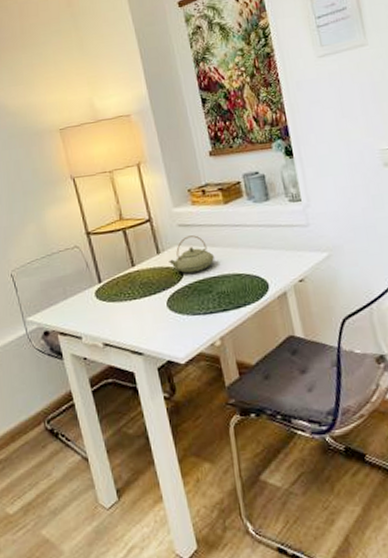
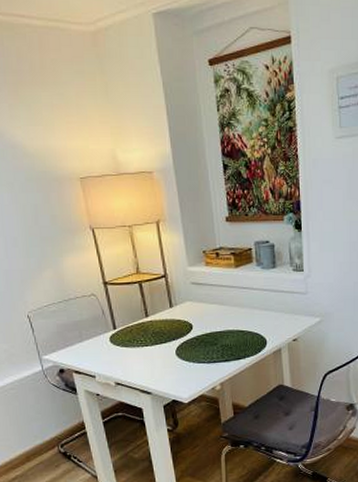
teapot: present [169,235,215,274] -> none [180,293,223,327]

